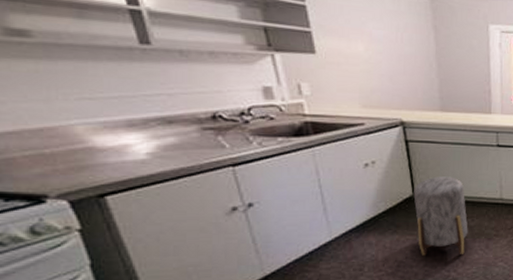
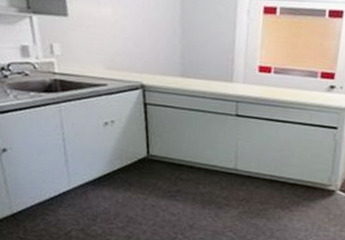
stool: present [413,176,468,256] -> none [148,140,199,219]

